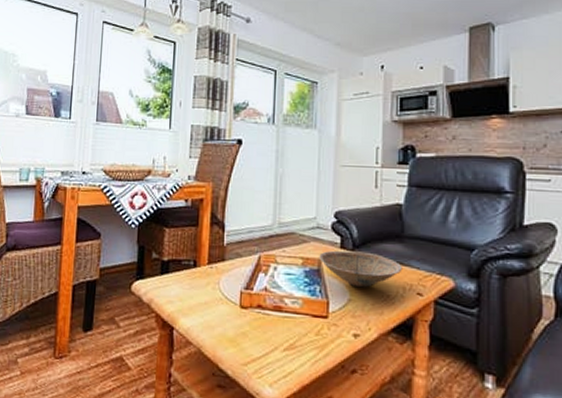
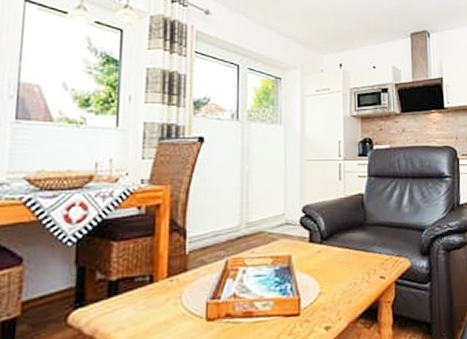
bowl: present [319,250,403,288] -> none [289,243,367,280]

